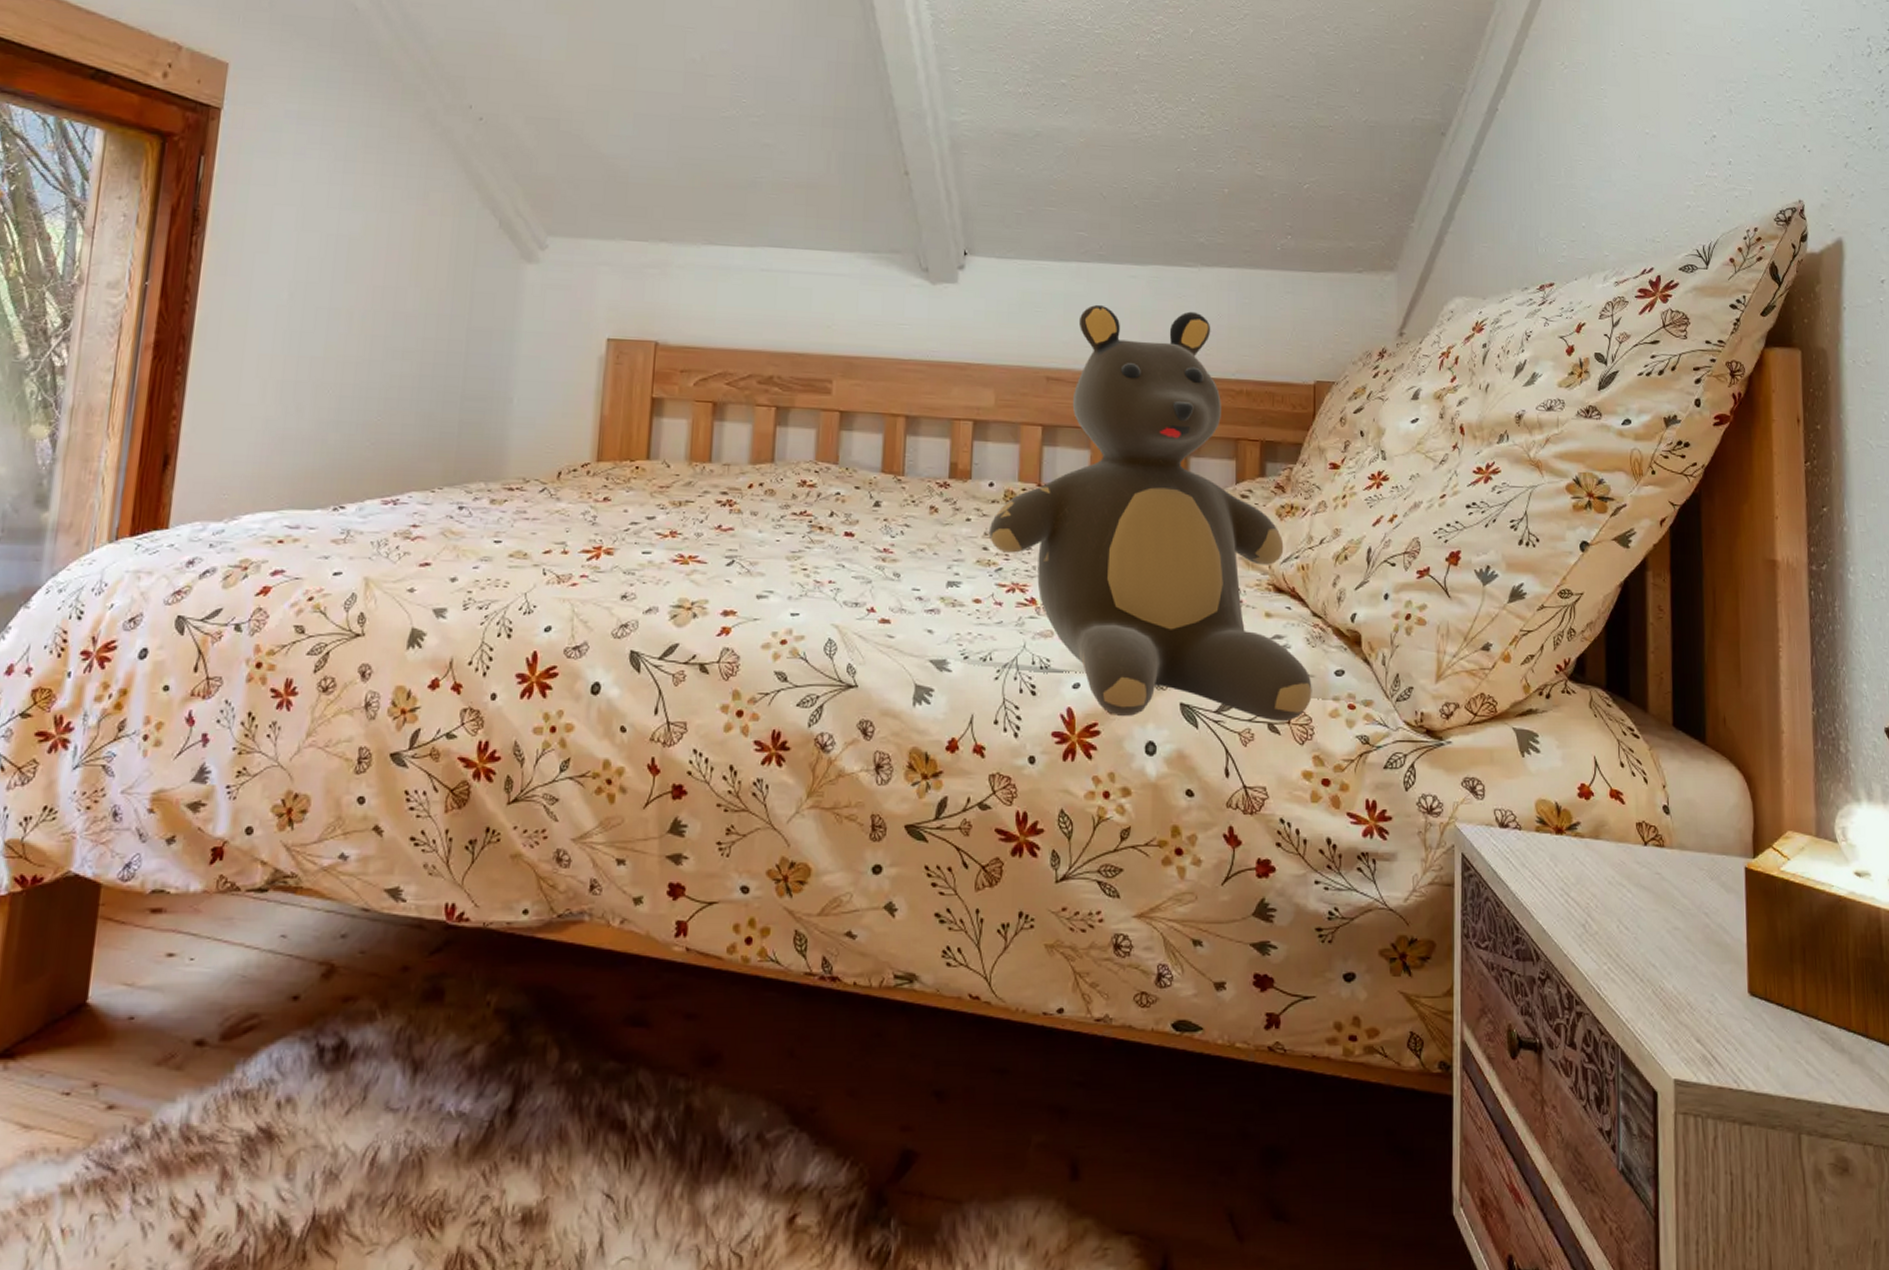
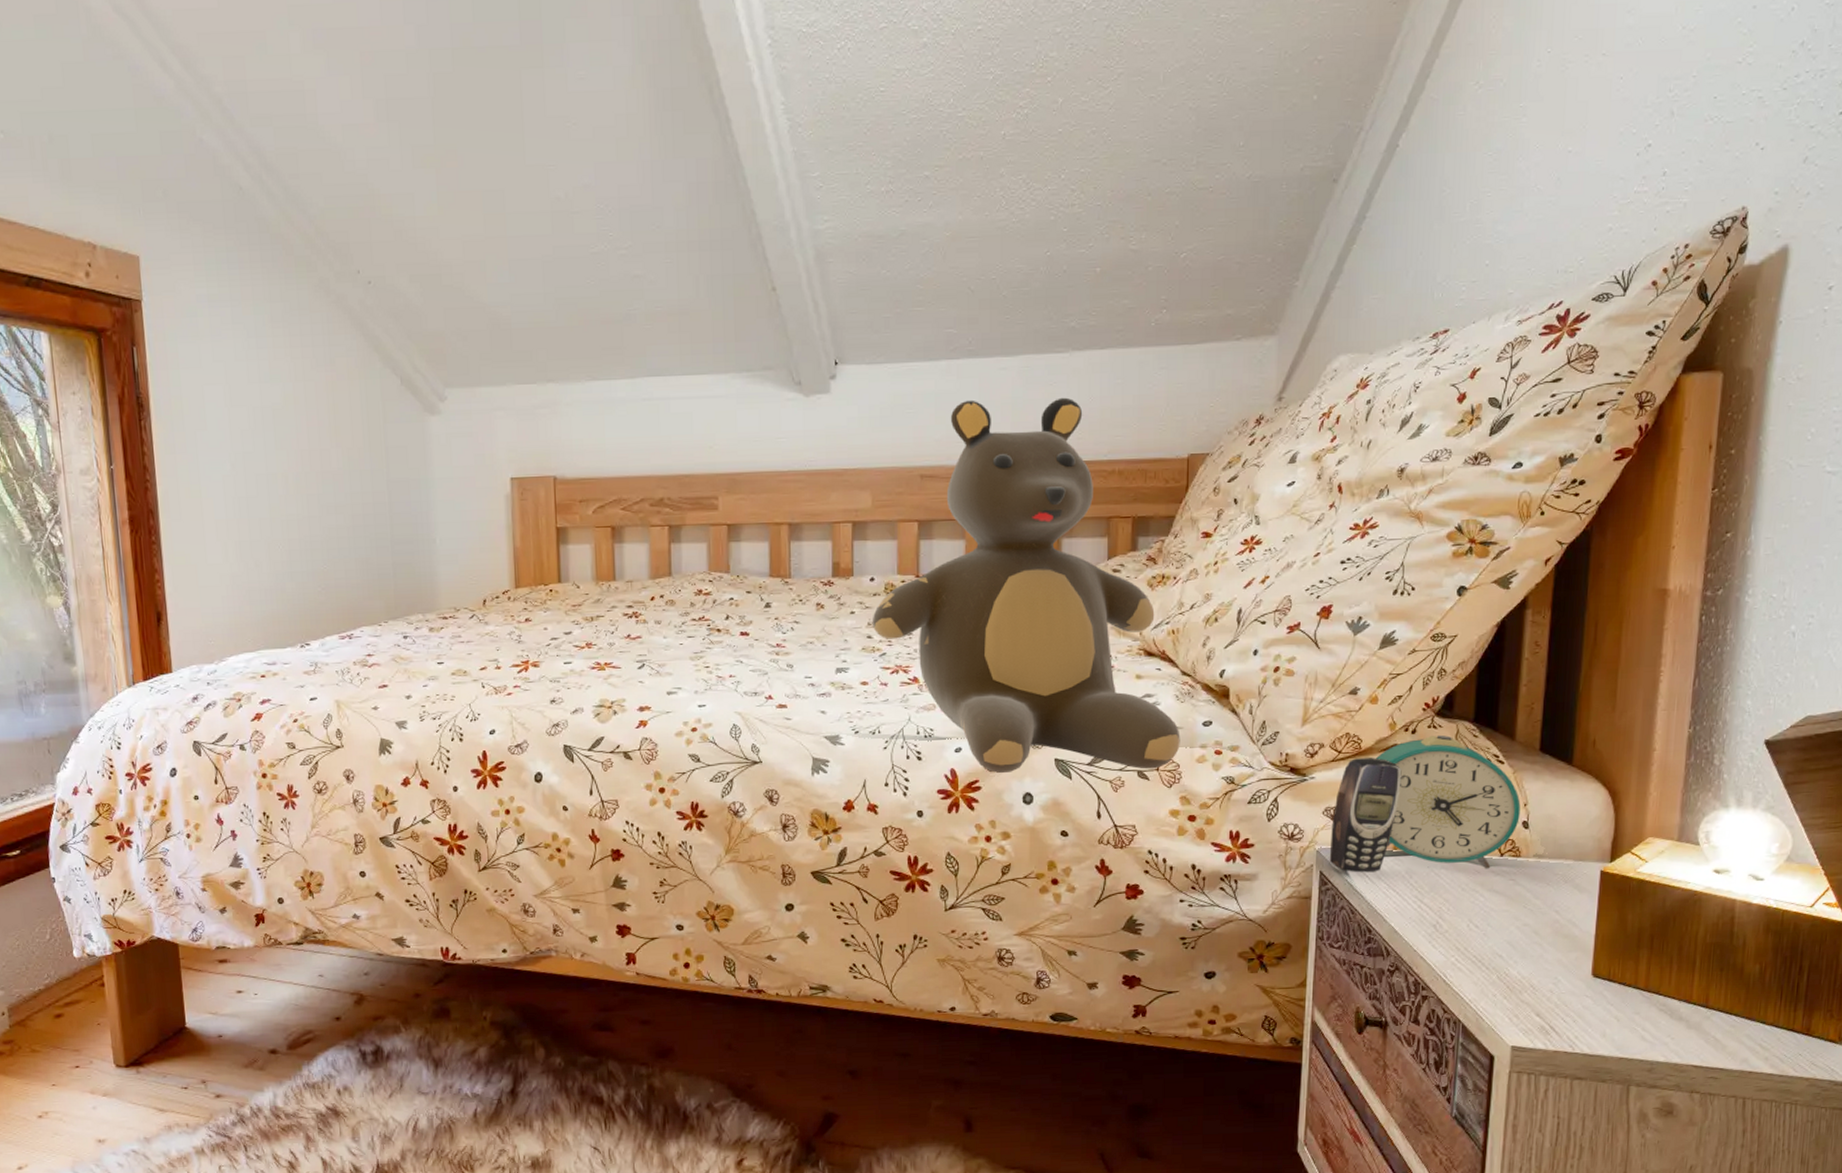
mobile phone: none [1470,723,1539,858] -> present [1329,758,1402,873]
alarm clock: none [1512,702,1660,860] -> present [1376,735,1521,869]

